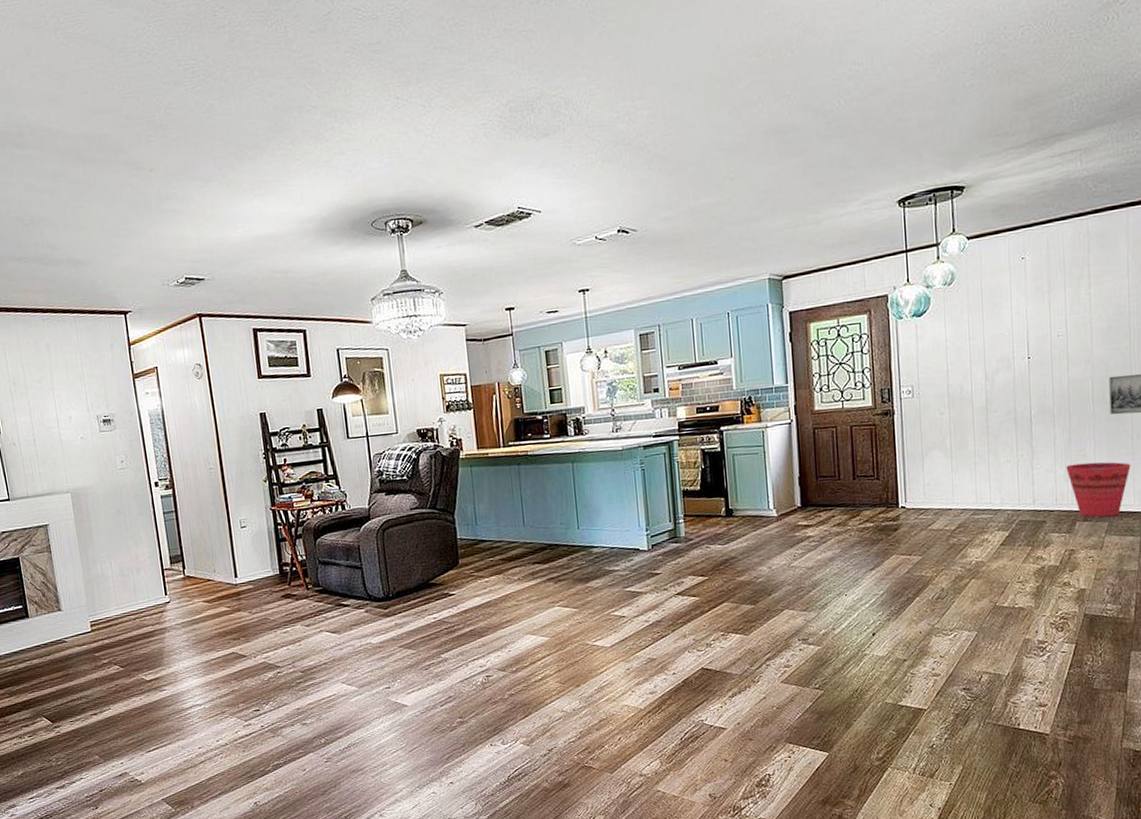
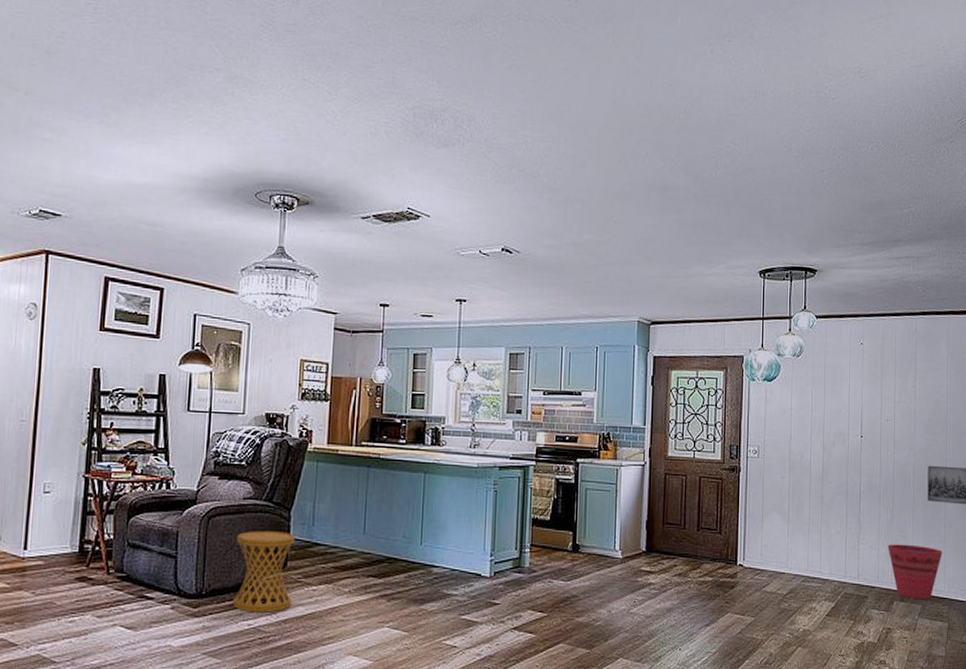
side table: none [410,533,469,608] -> present [233,531,295,613]

